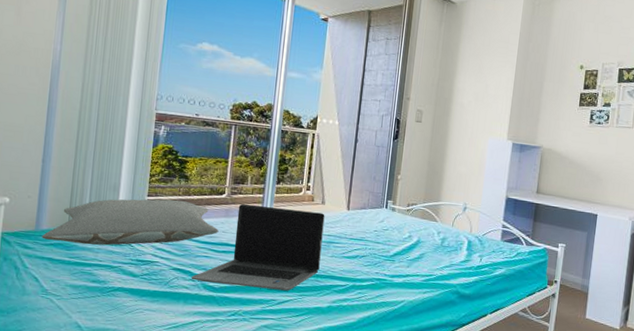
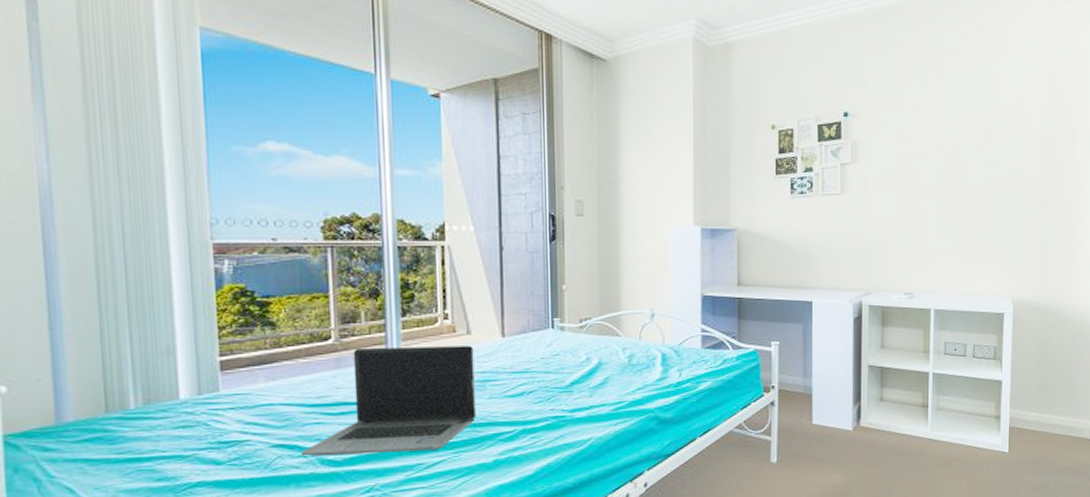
pillow: present [42,199,219,246] -> none [68,355,330,435]

